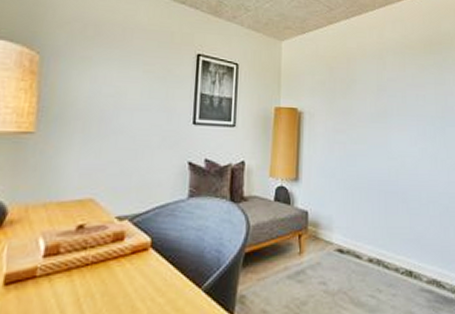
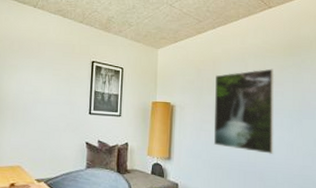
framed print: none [349,68,417,170] -> present [213,68,275,155]

